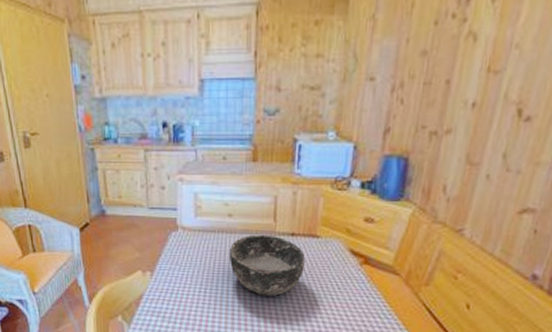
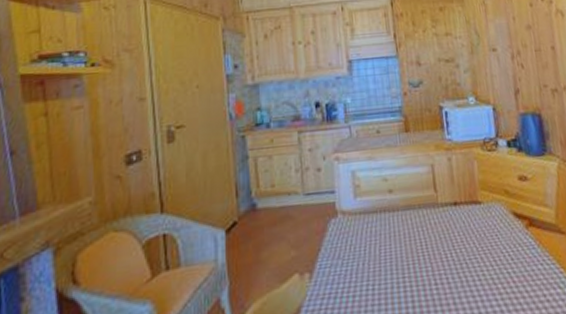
bowl: present [229,234,305,296] -> none [394,207,474,283]

